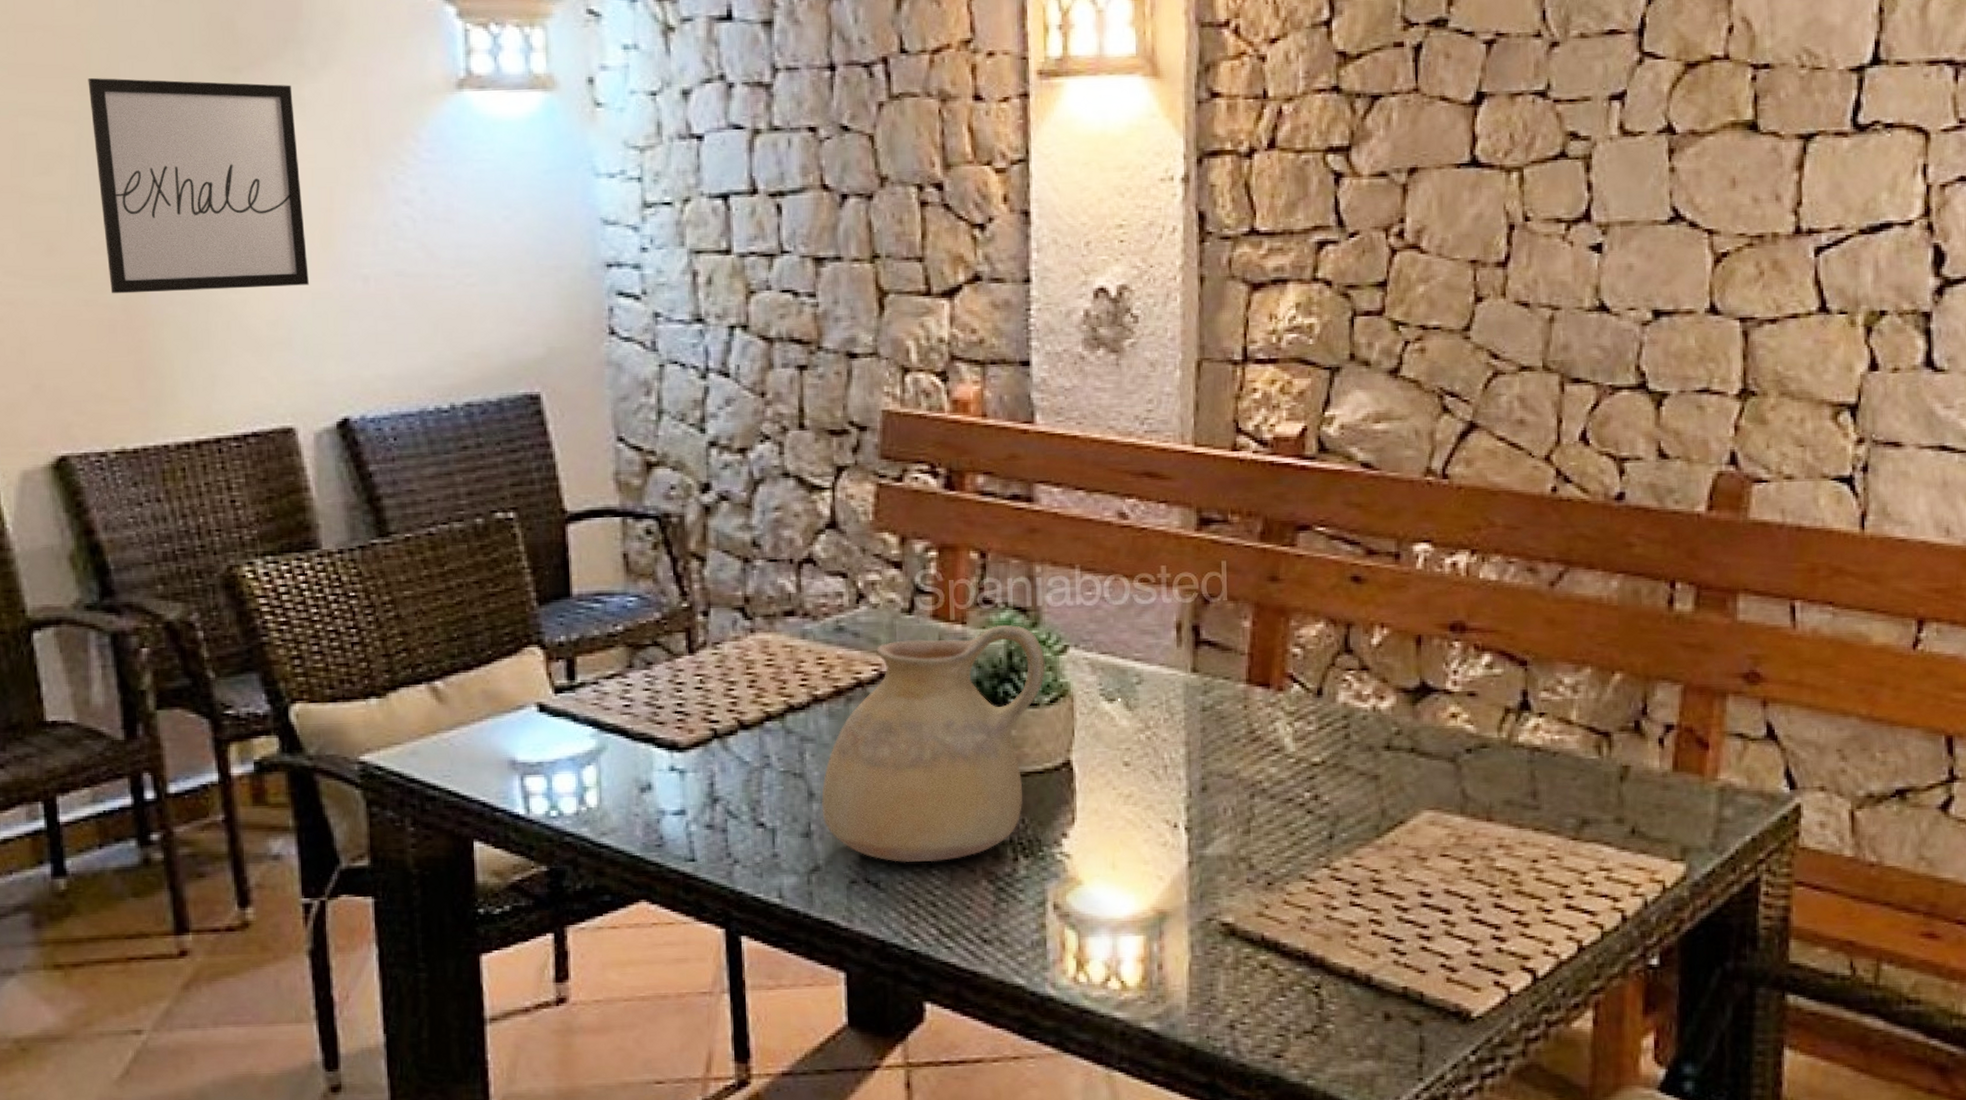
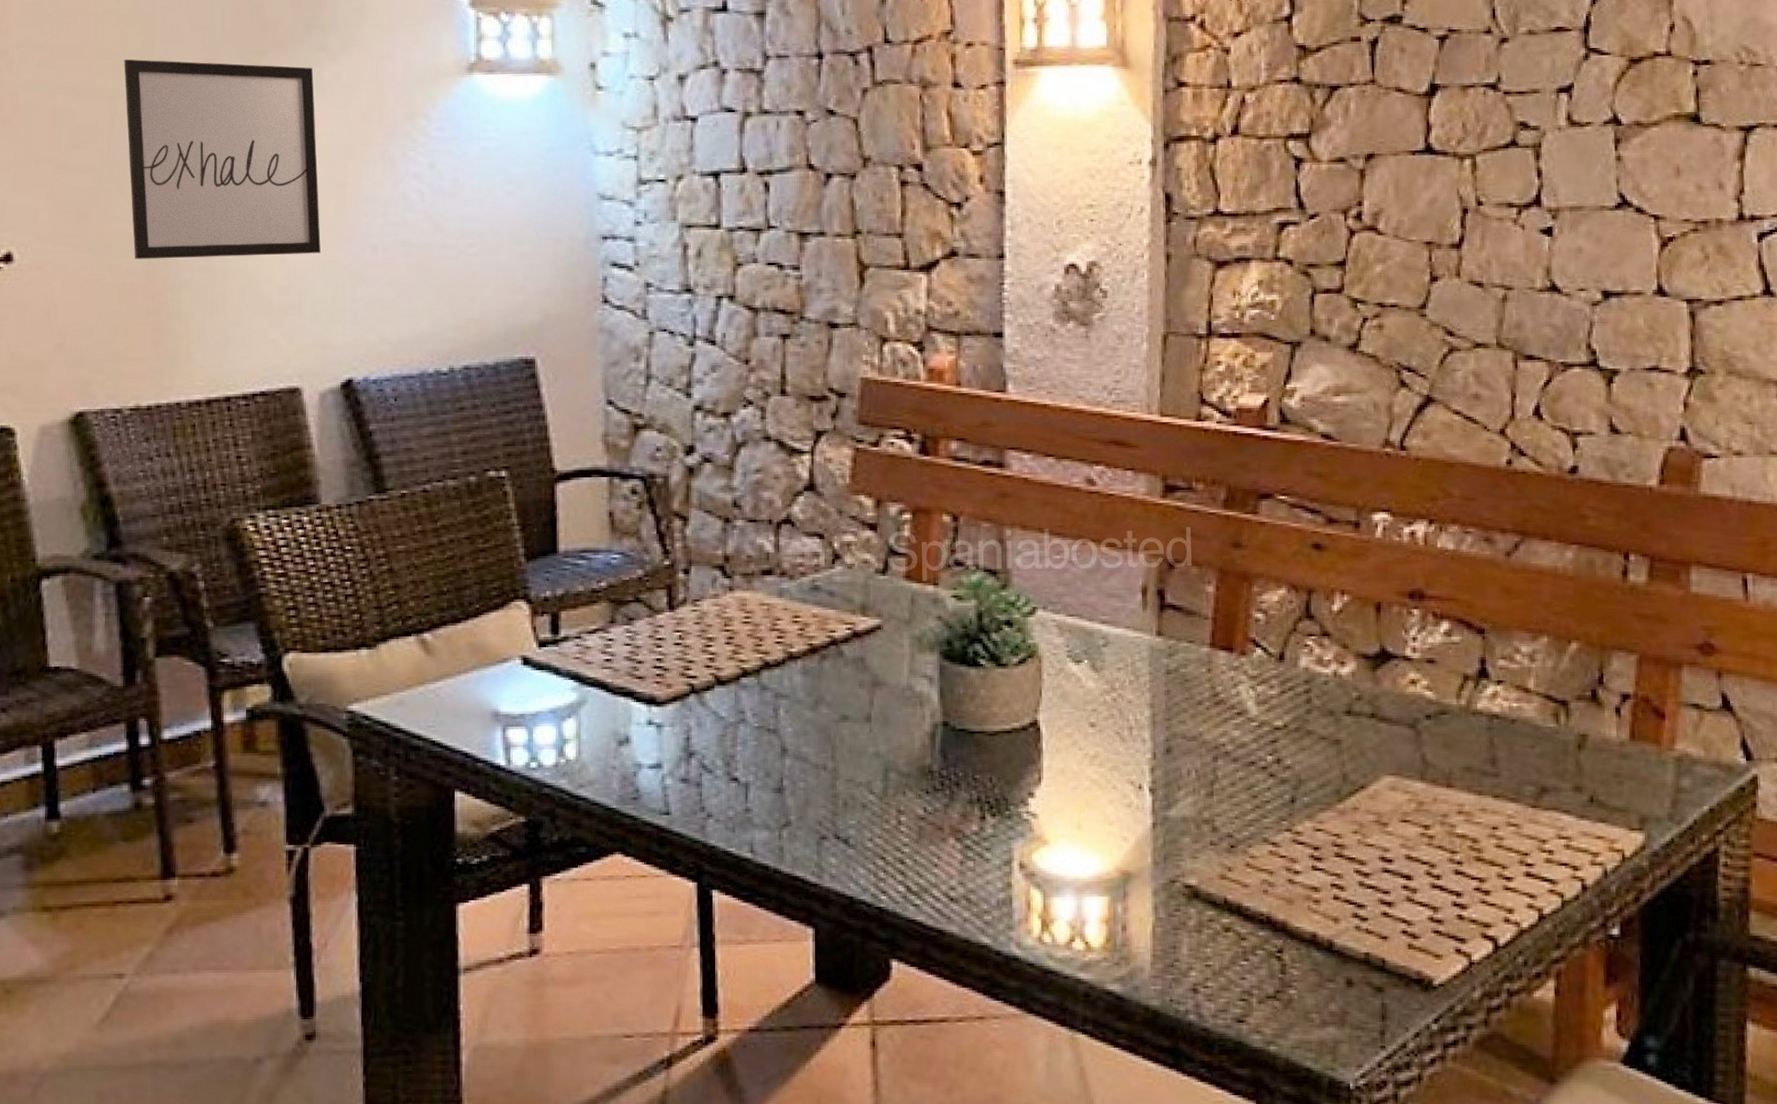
ceramic pitcher: present [821,625,1045,863] -> none [794,587,1014,820]

